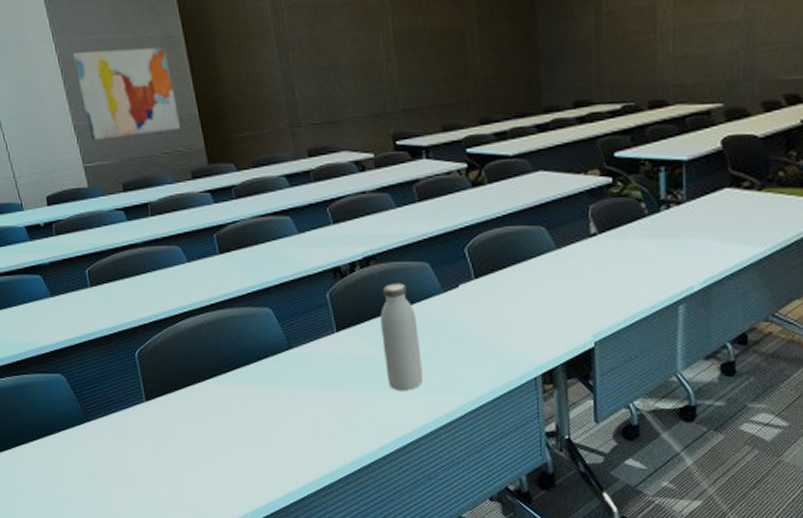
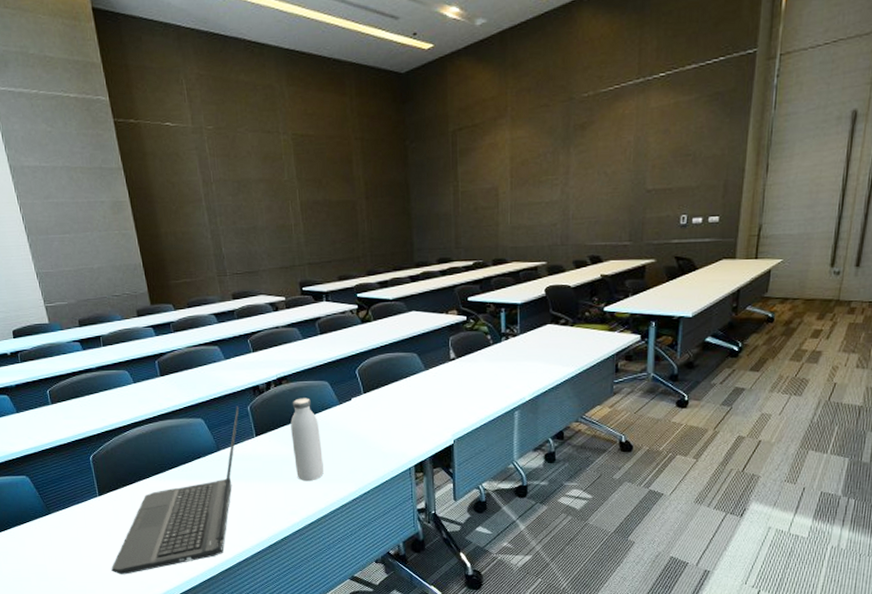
wall art: present [73,46,182,140] -> none [35,209,128,285]
laptop computer: none [159,292,316,500] -> present [111,406,239,575]

